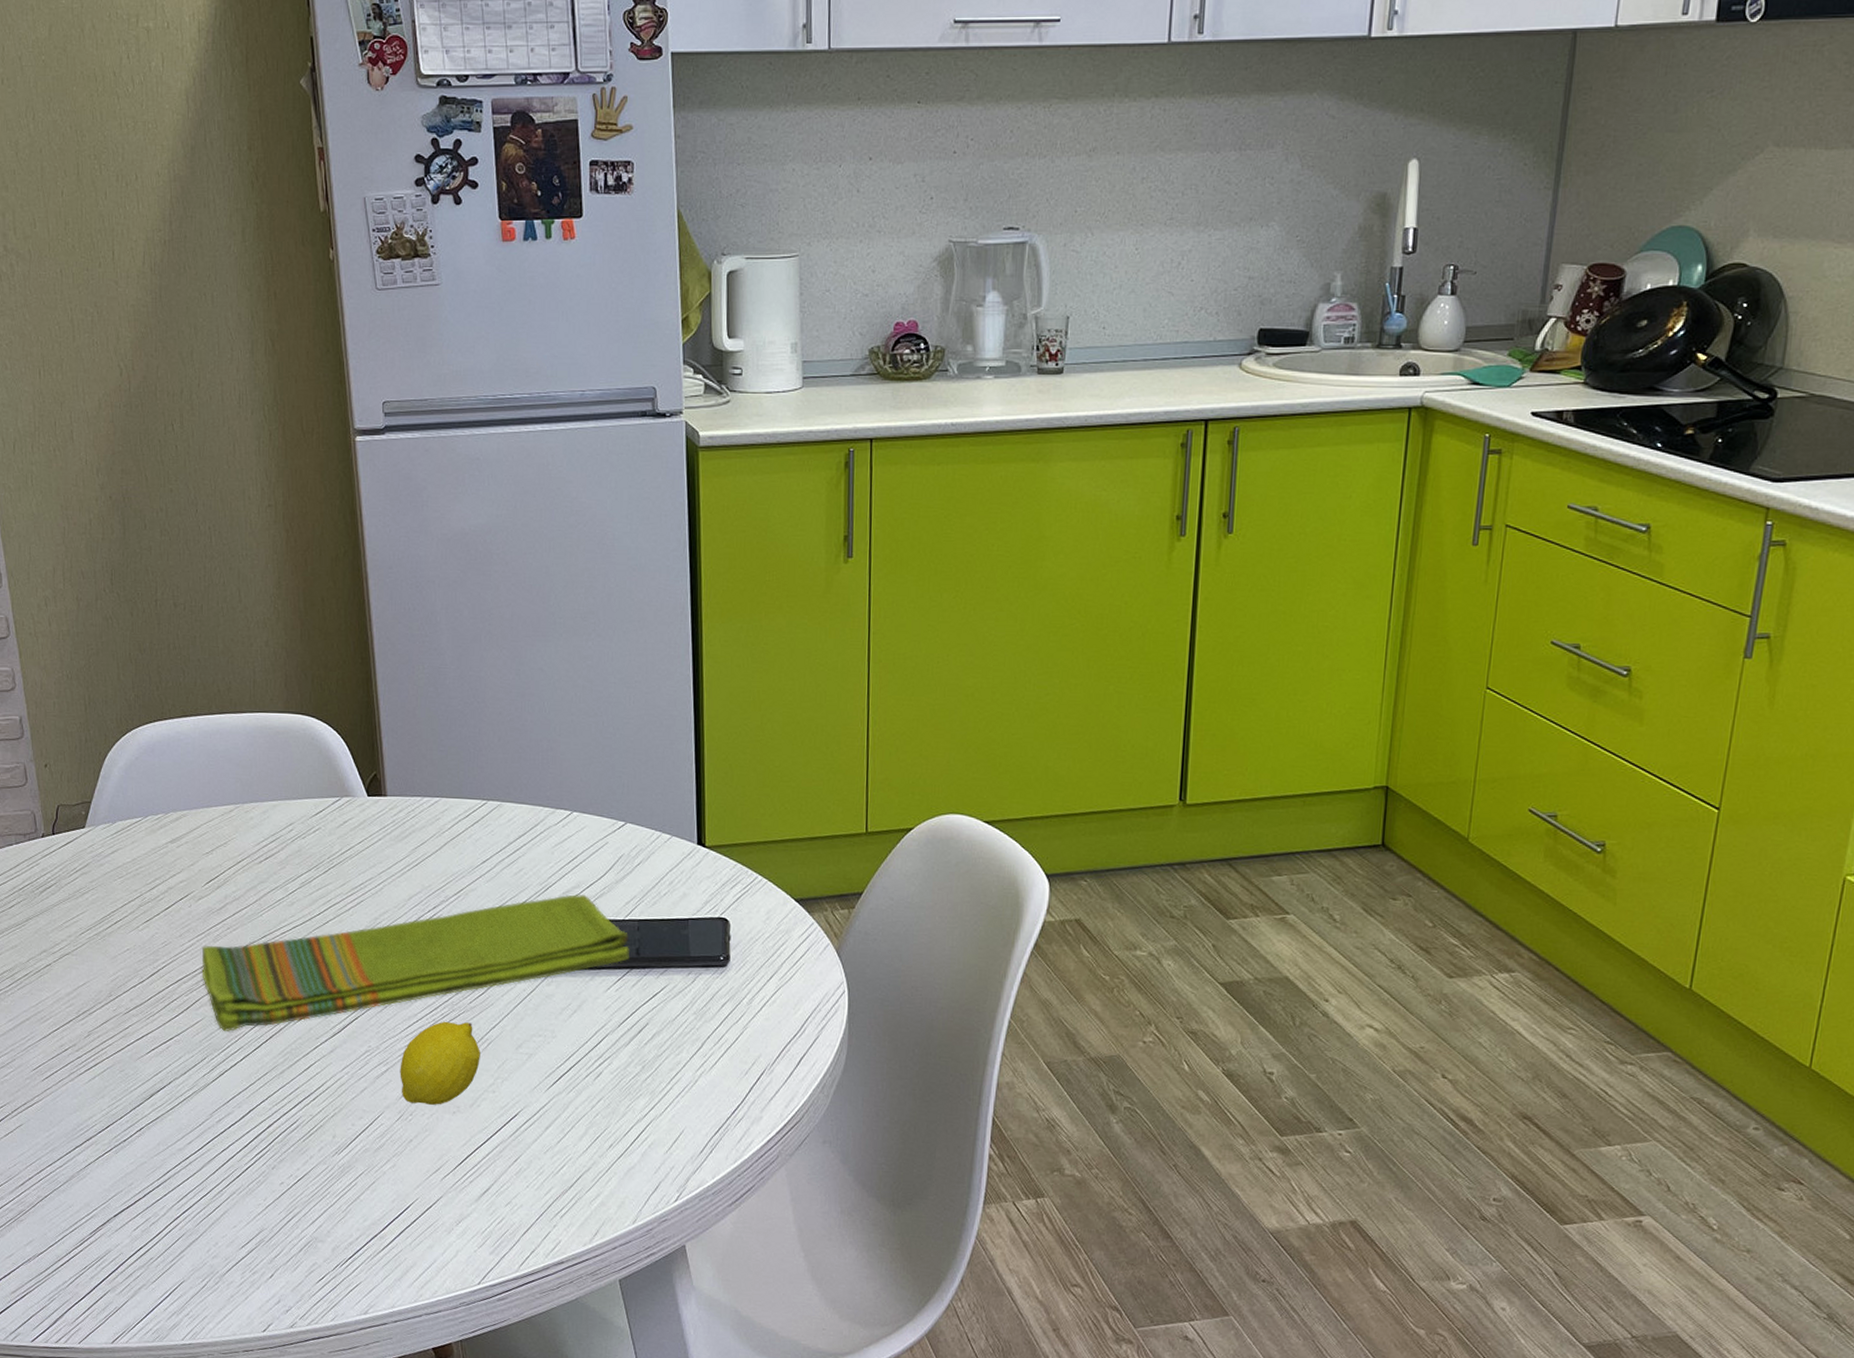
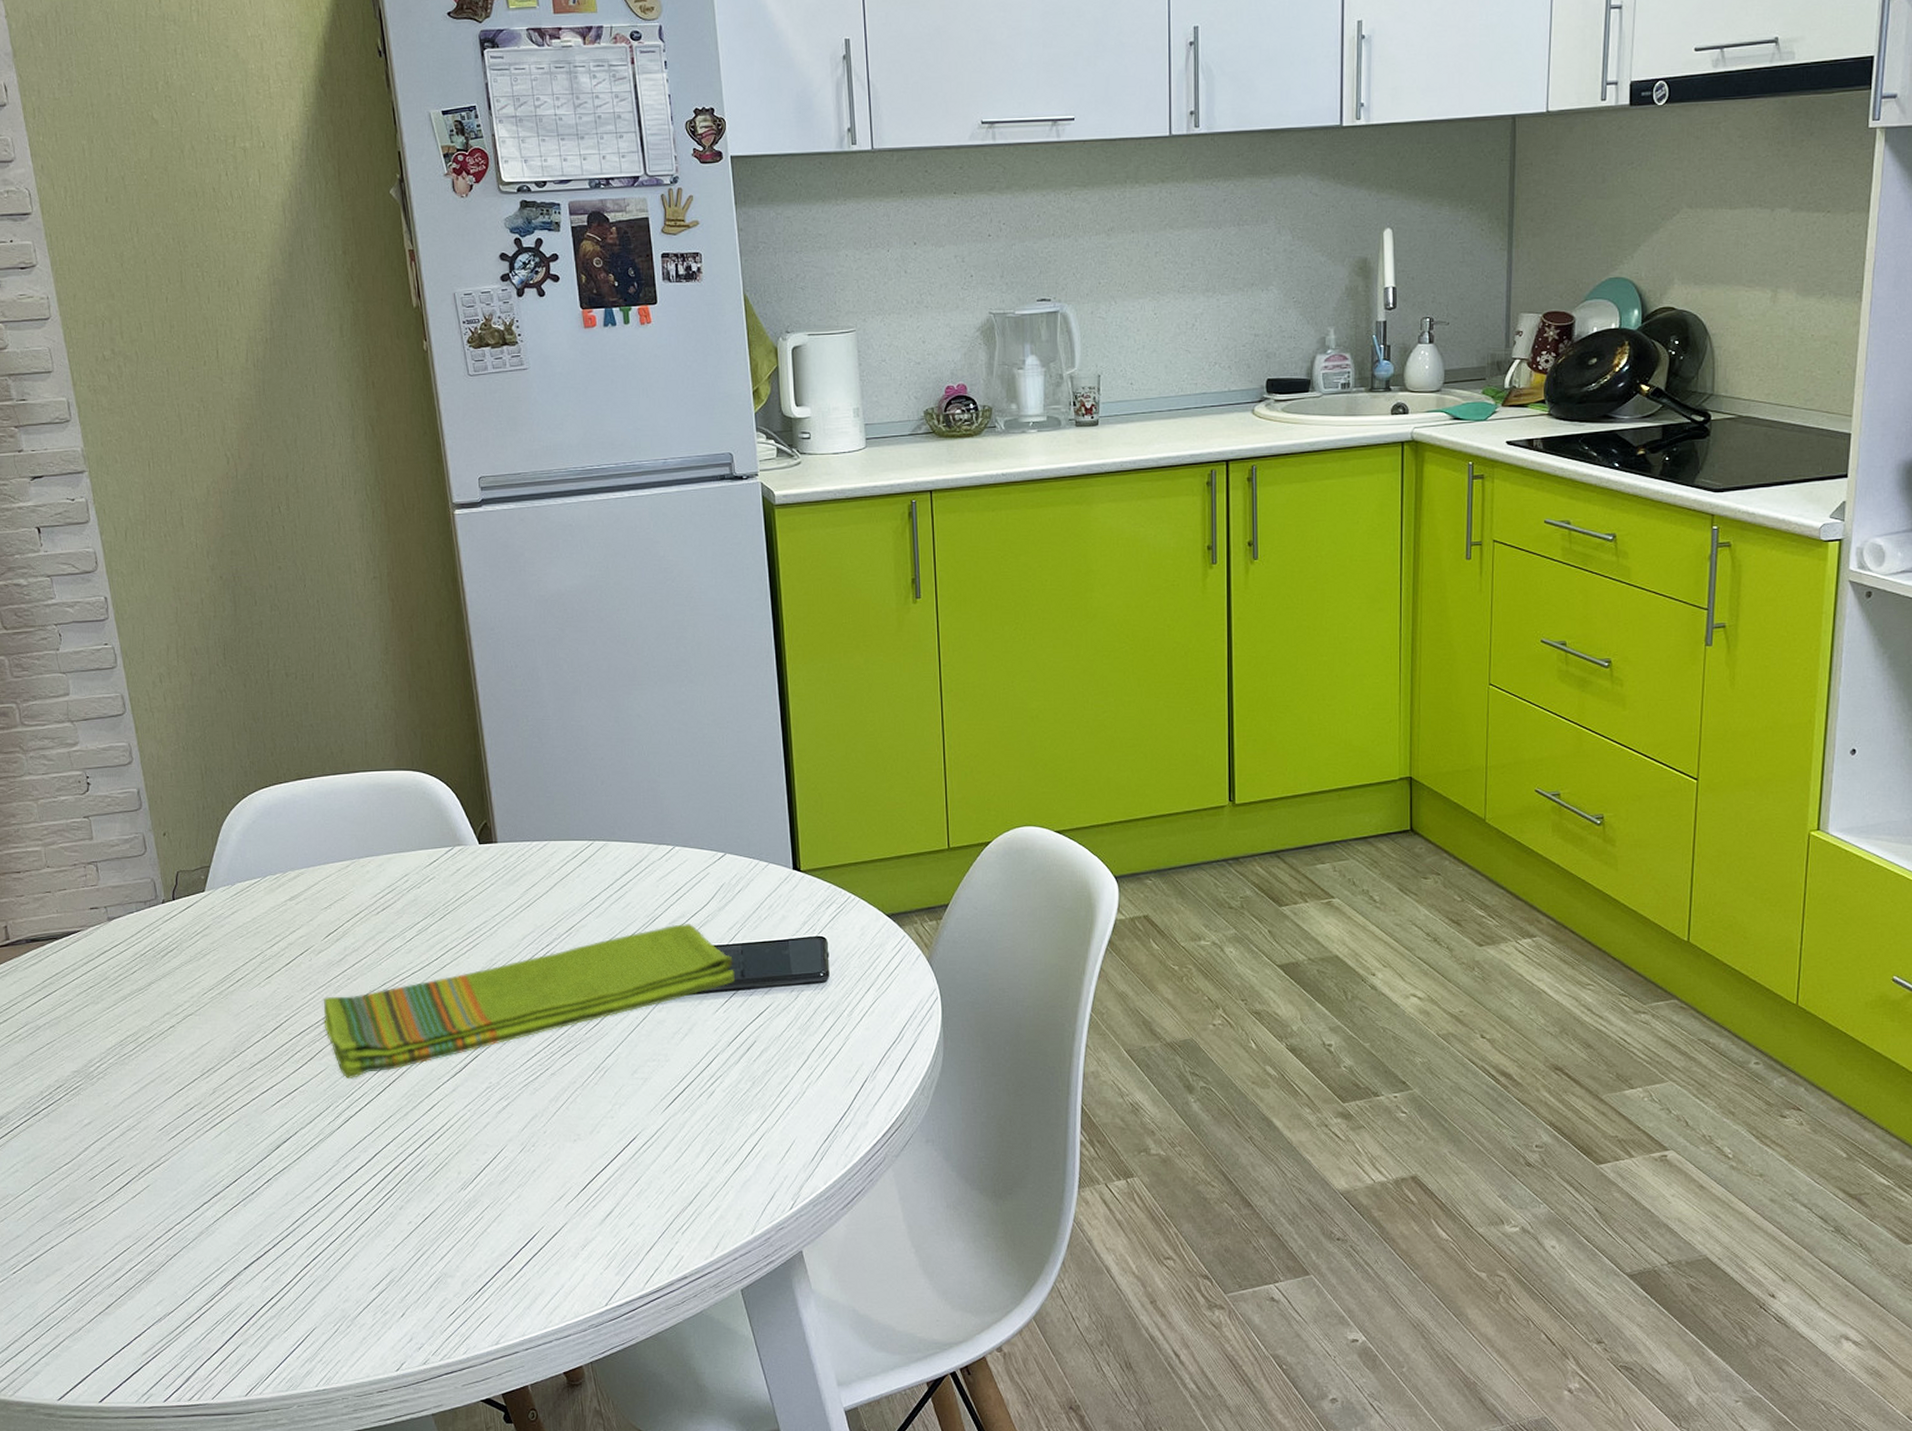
fruit: present [400,1021,480,1105] -> none [520,1053,598,1134]

